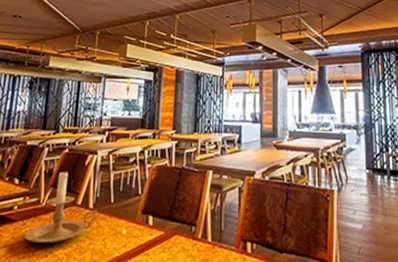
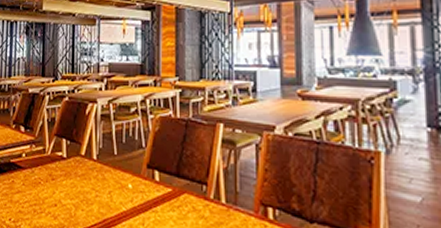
candle holder: present [24,169,97,243] -> none [34,118,101,193]

